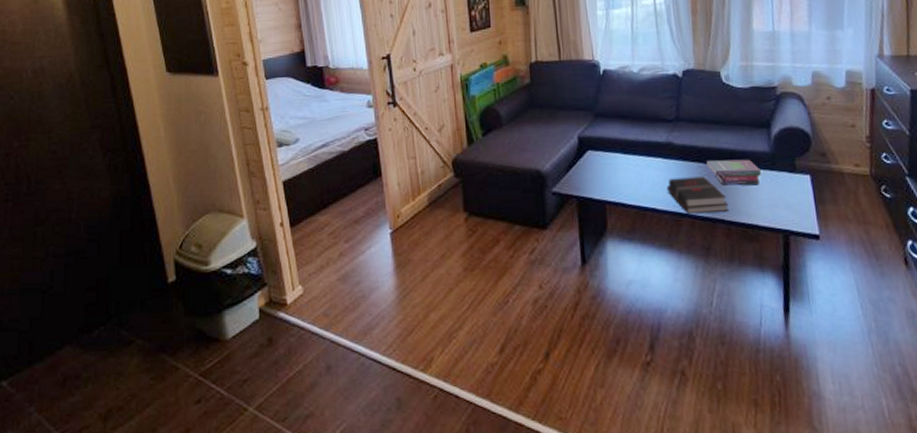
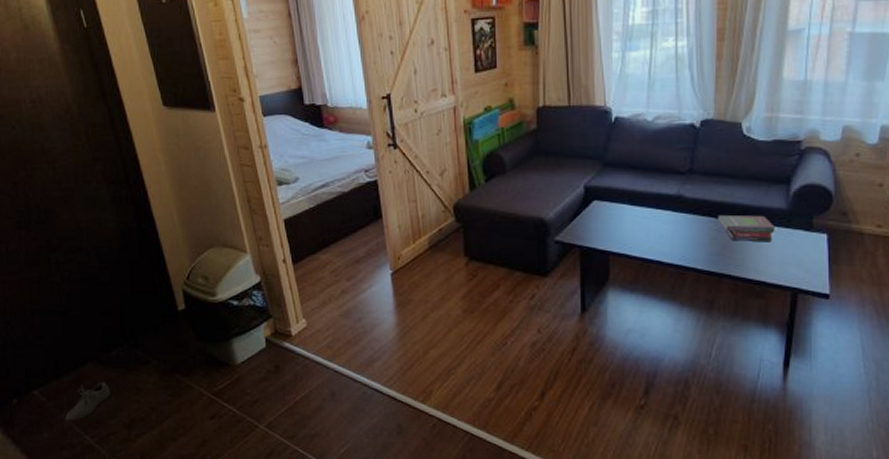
shoe: none [34,367,87,415] -> present [65,382,110,421]
hardback book: present [666,176,729,215] -> none [673,231,737,269]

